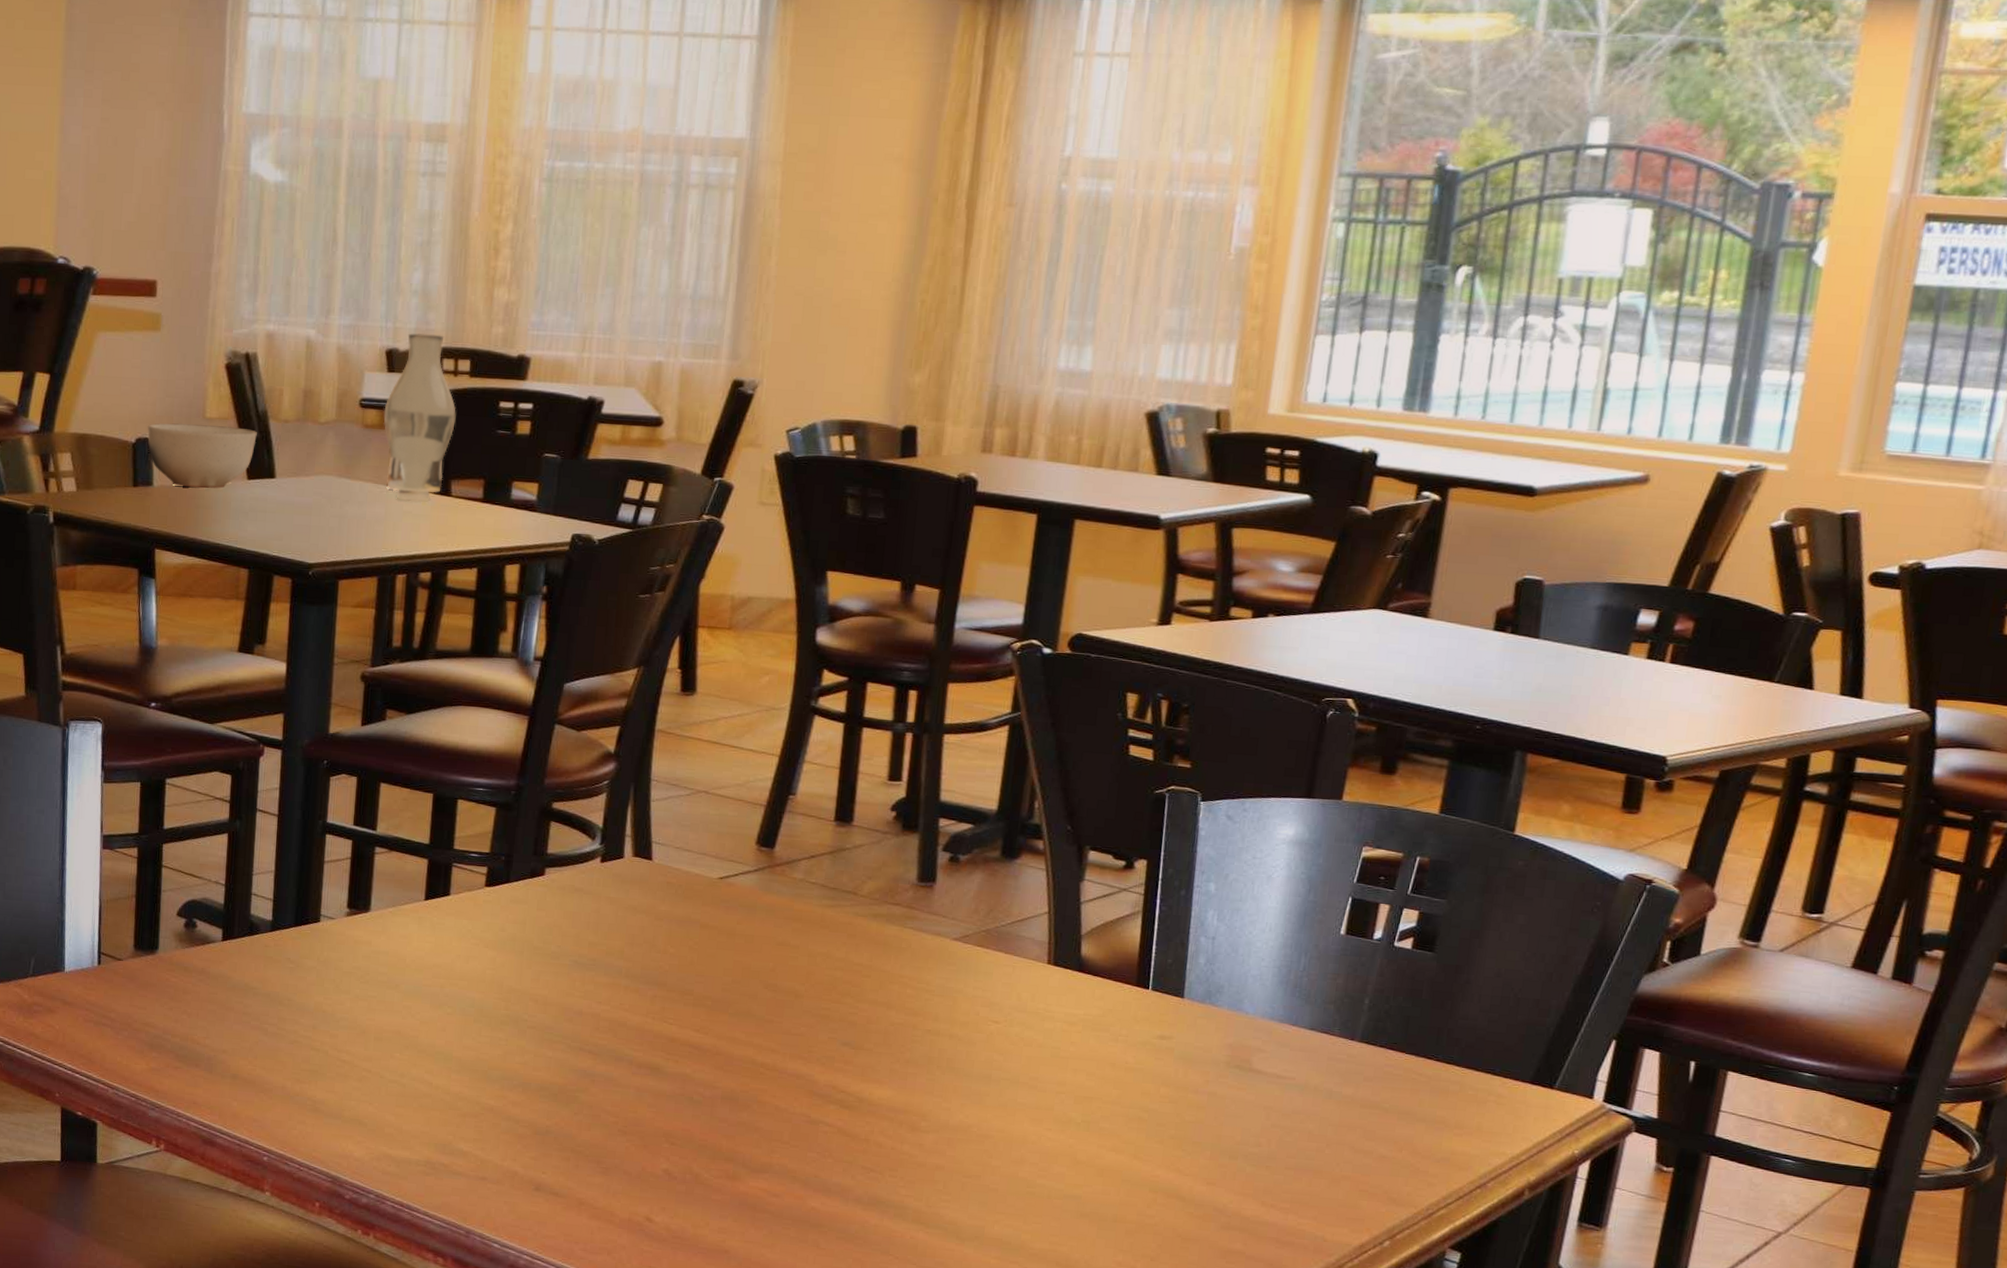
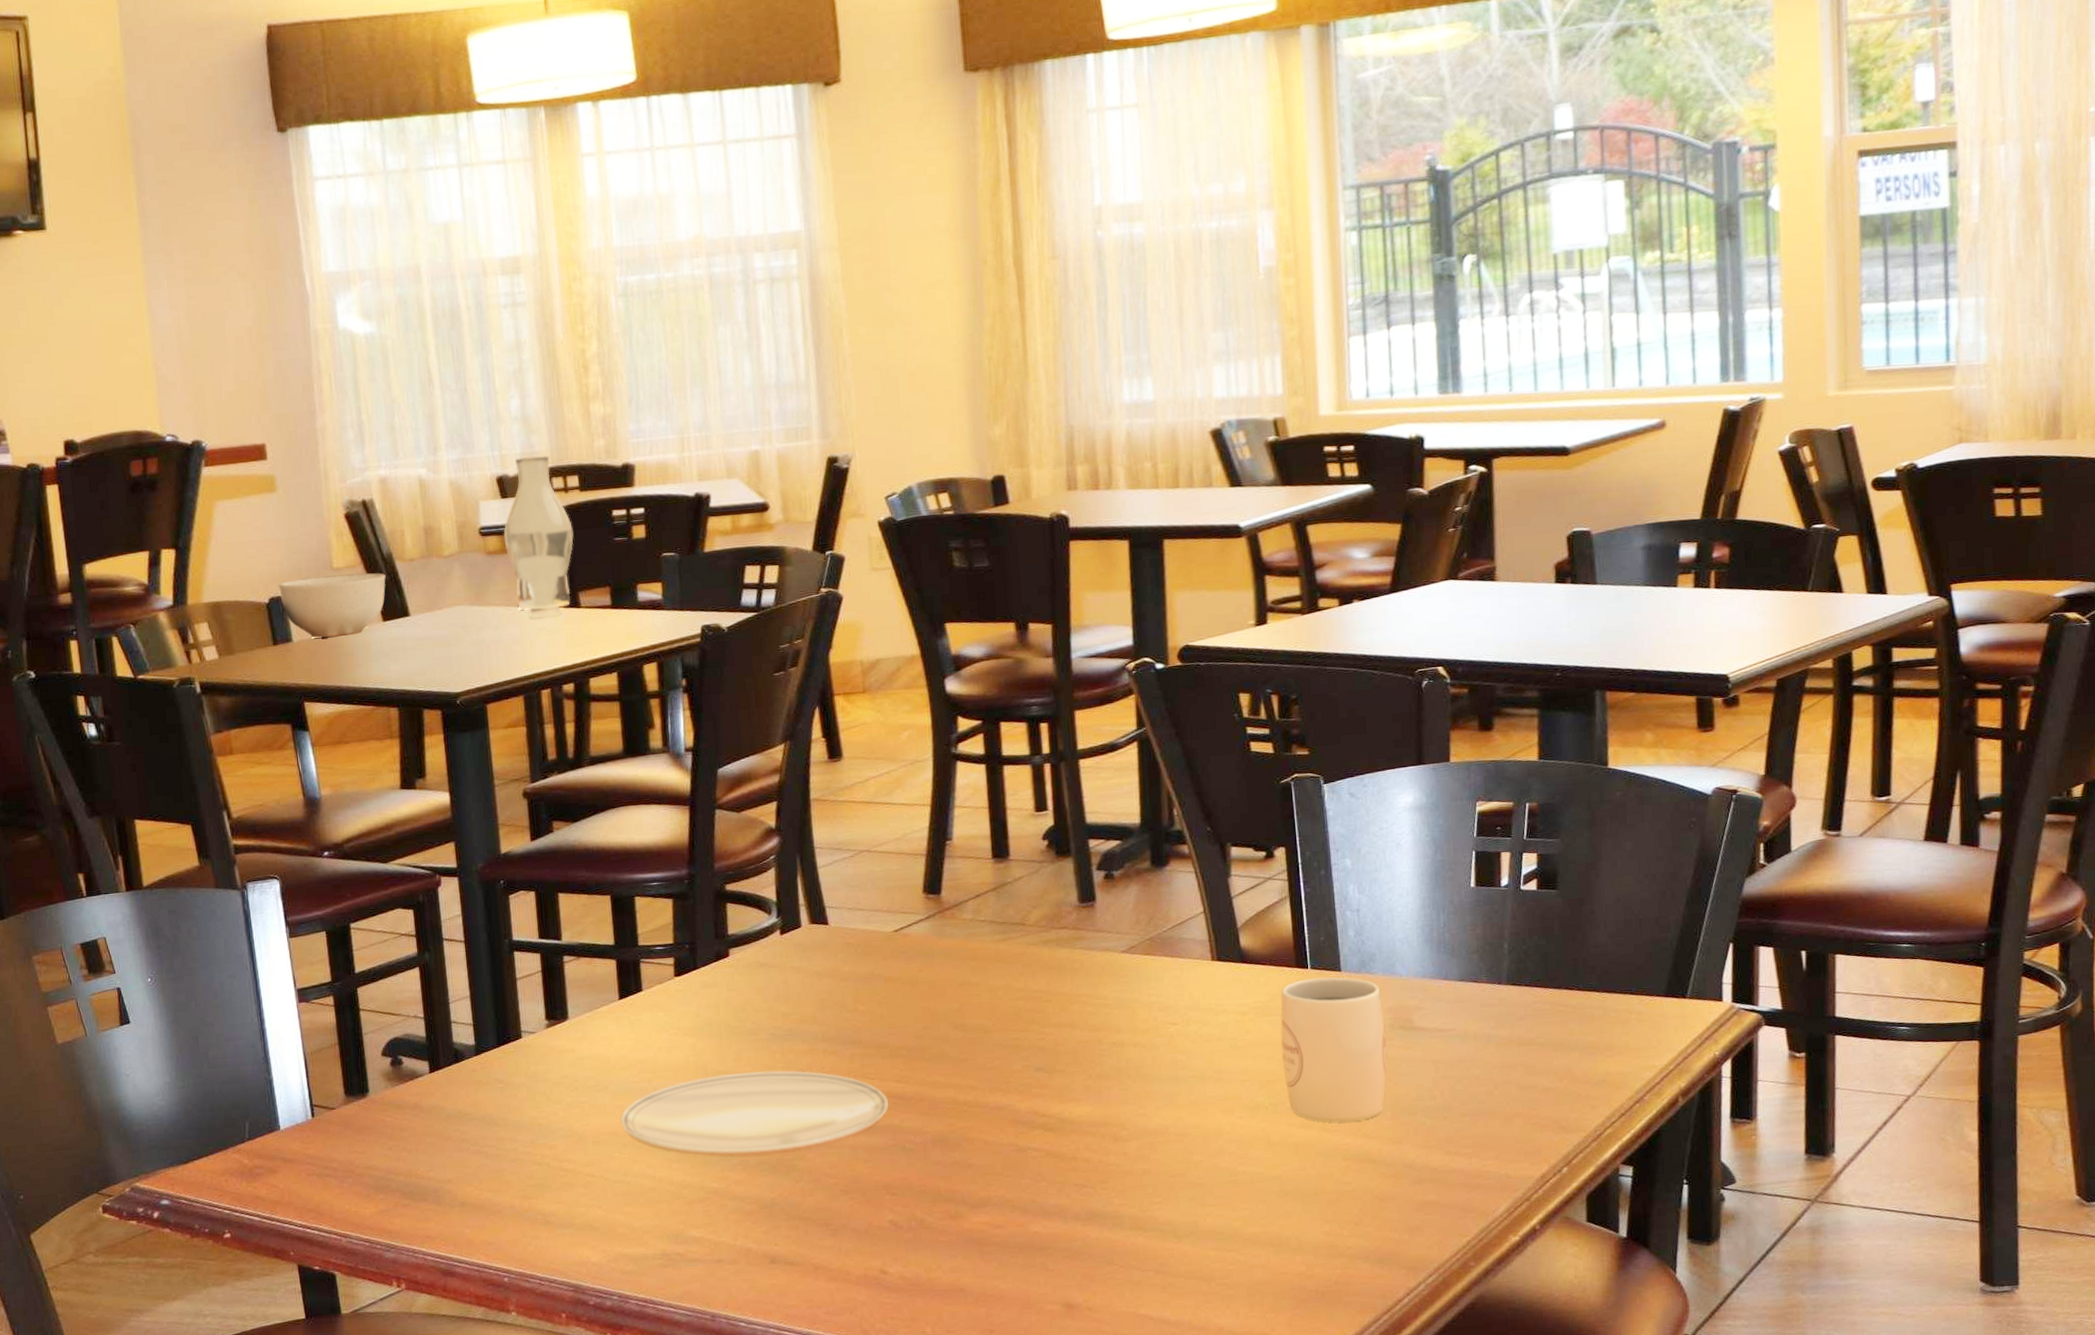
plate: none [406,993,684,1084] -> present [620,1070,889,1158]
mug: none [1102,999,1223,1155] -> present [1280,977,1388,1122]

